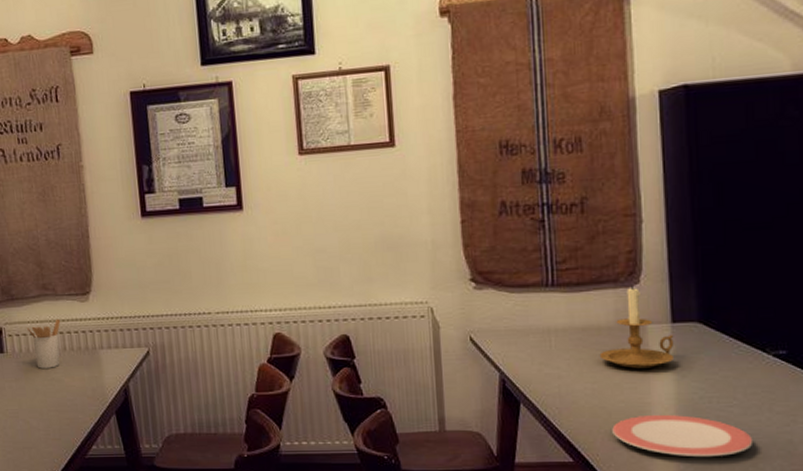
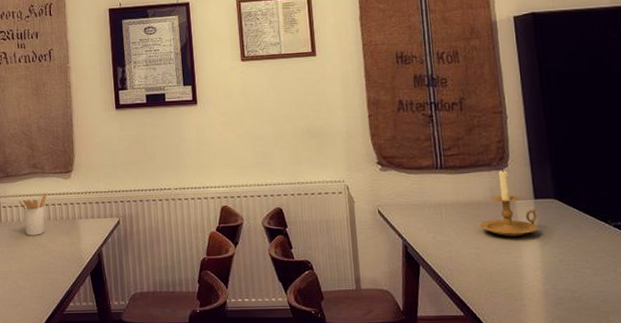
plate: present [612,414,754,458] -> none [493,275,604,311]

